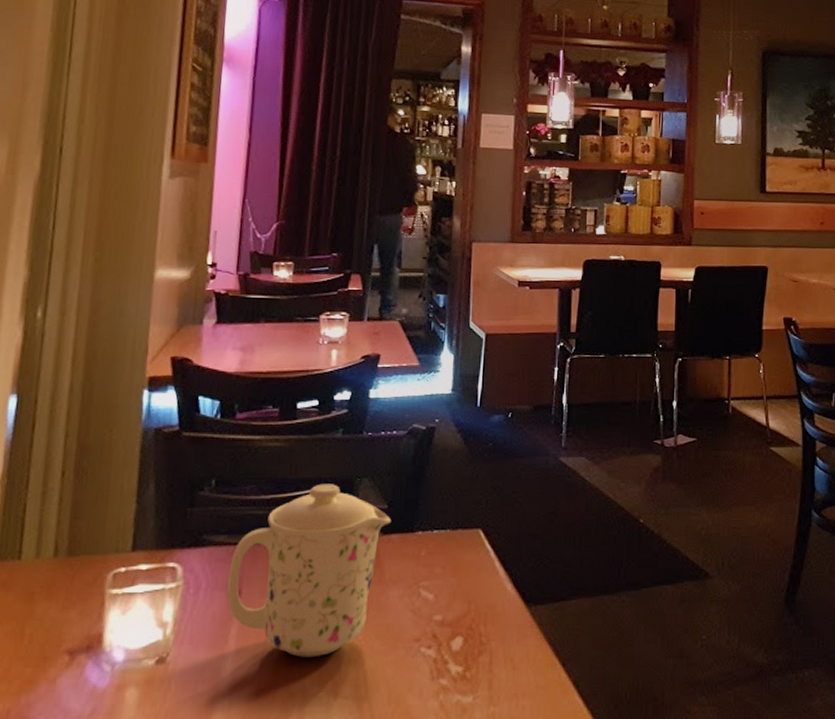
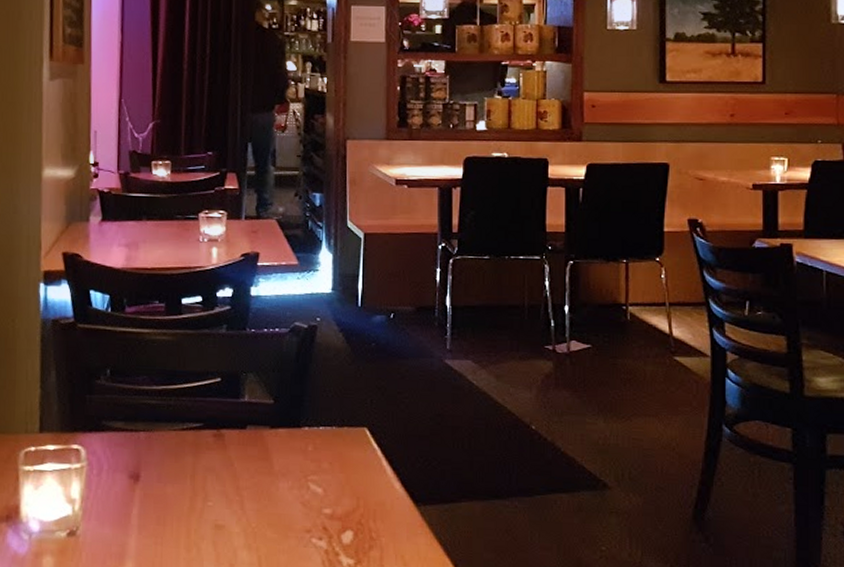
mug: present [227,484,392,657] -> none [127,377,278,541]

